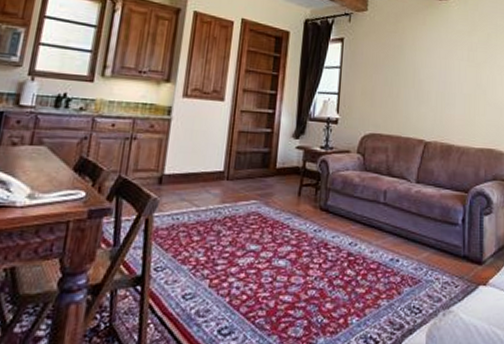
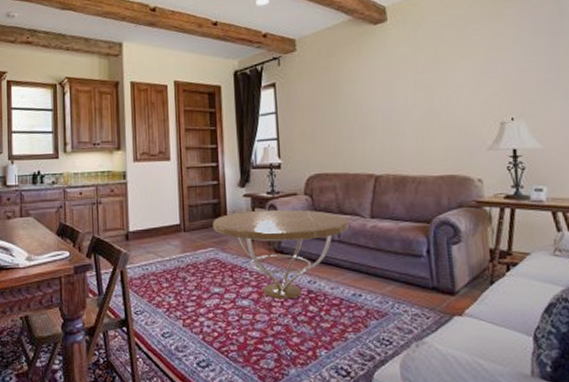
coffee table: none [259,164,395,262] -> present [212,209,349,300]

